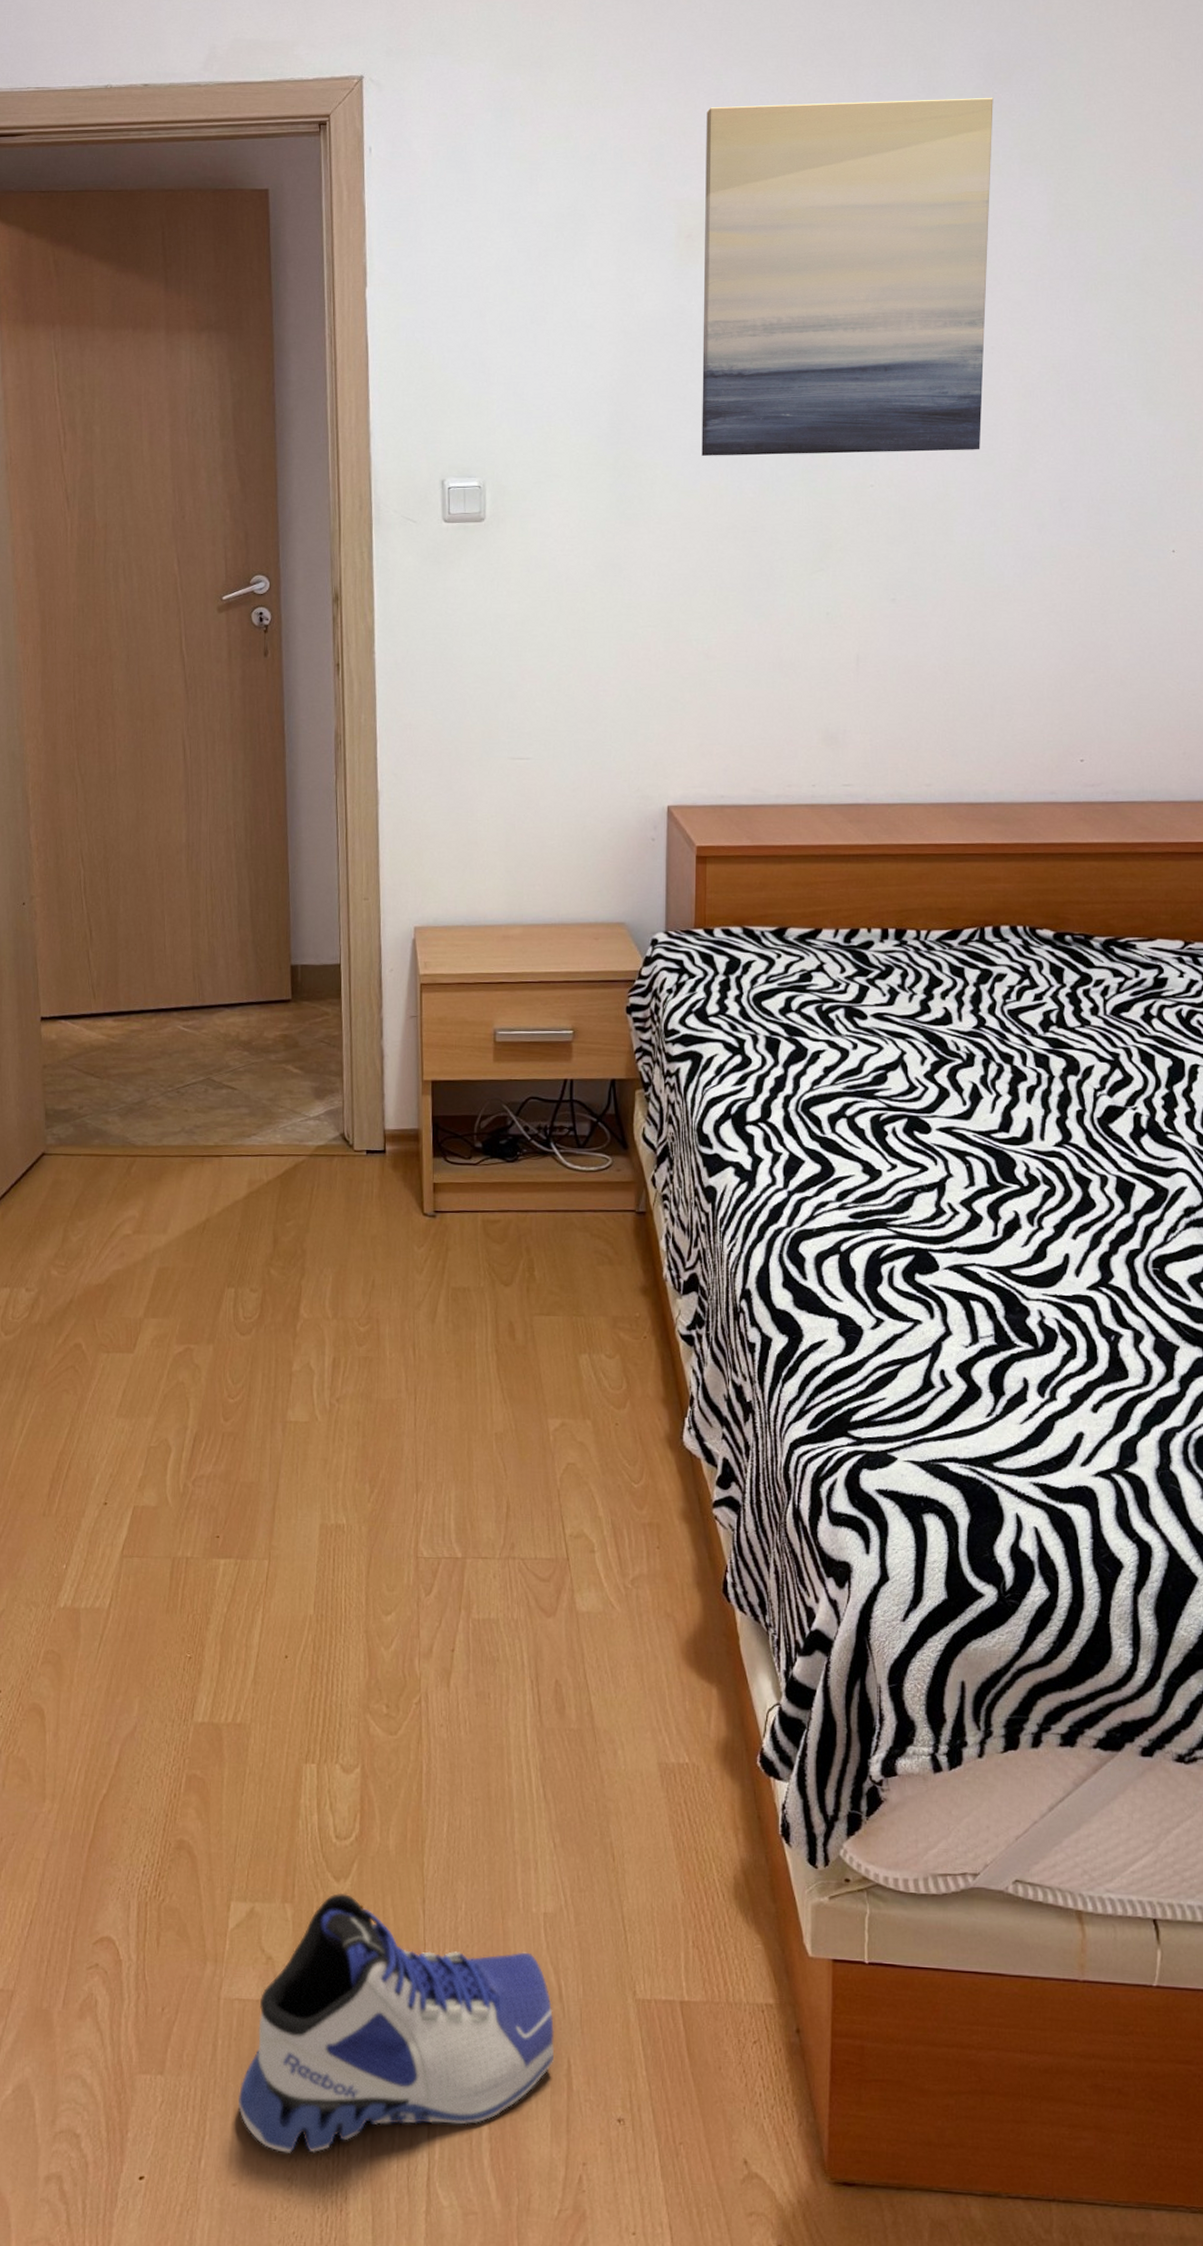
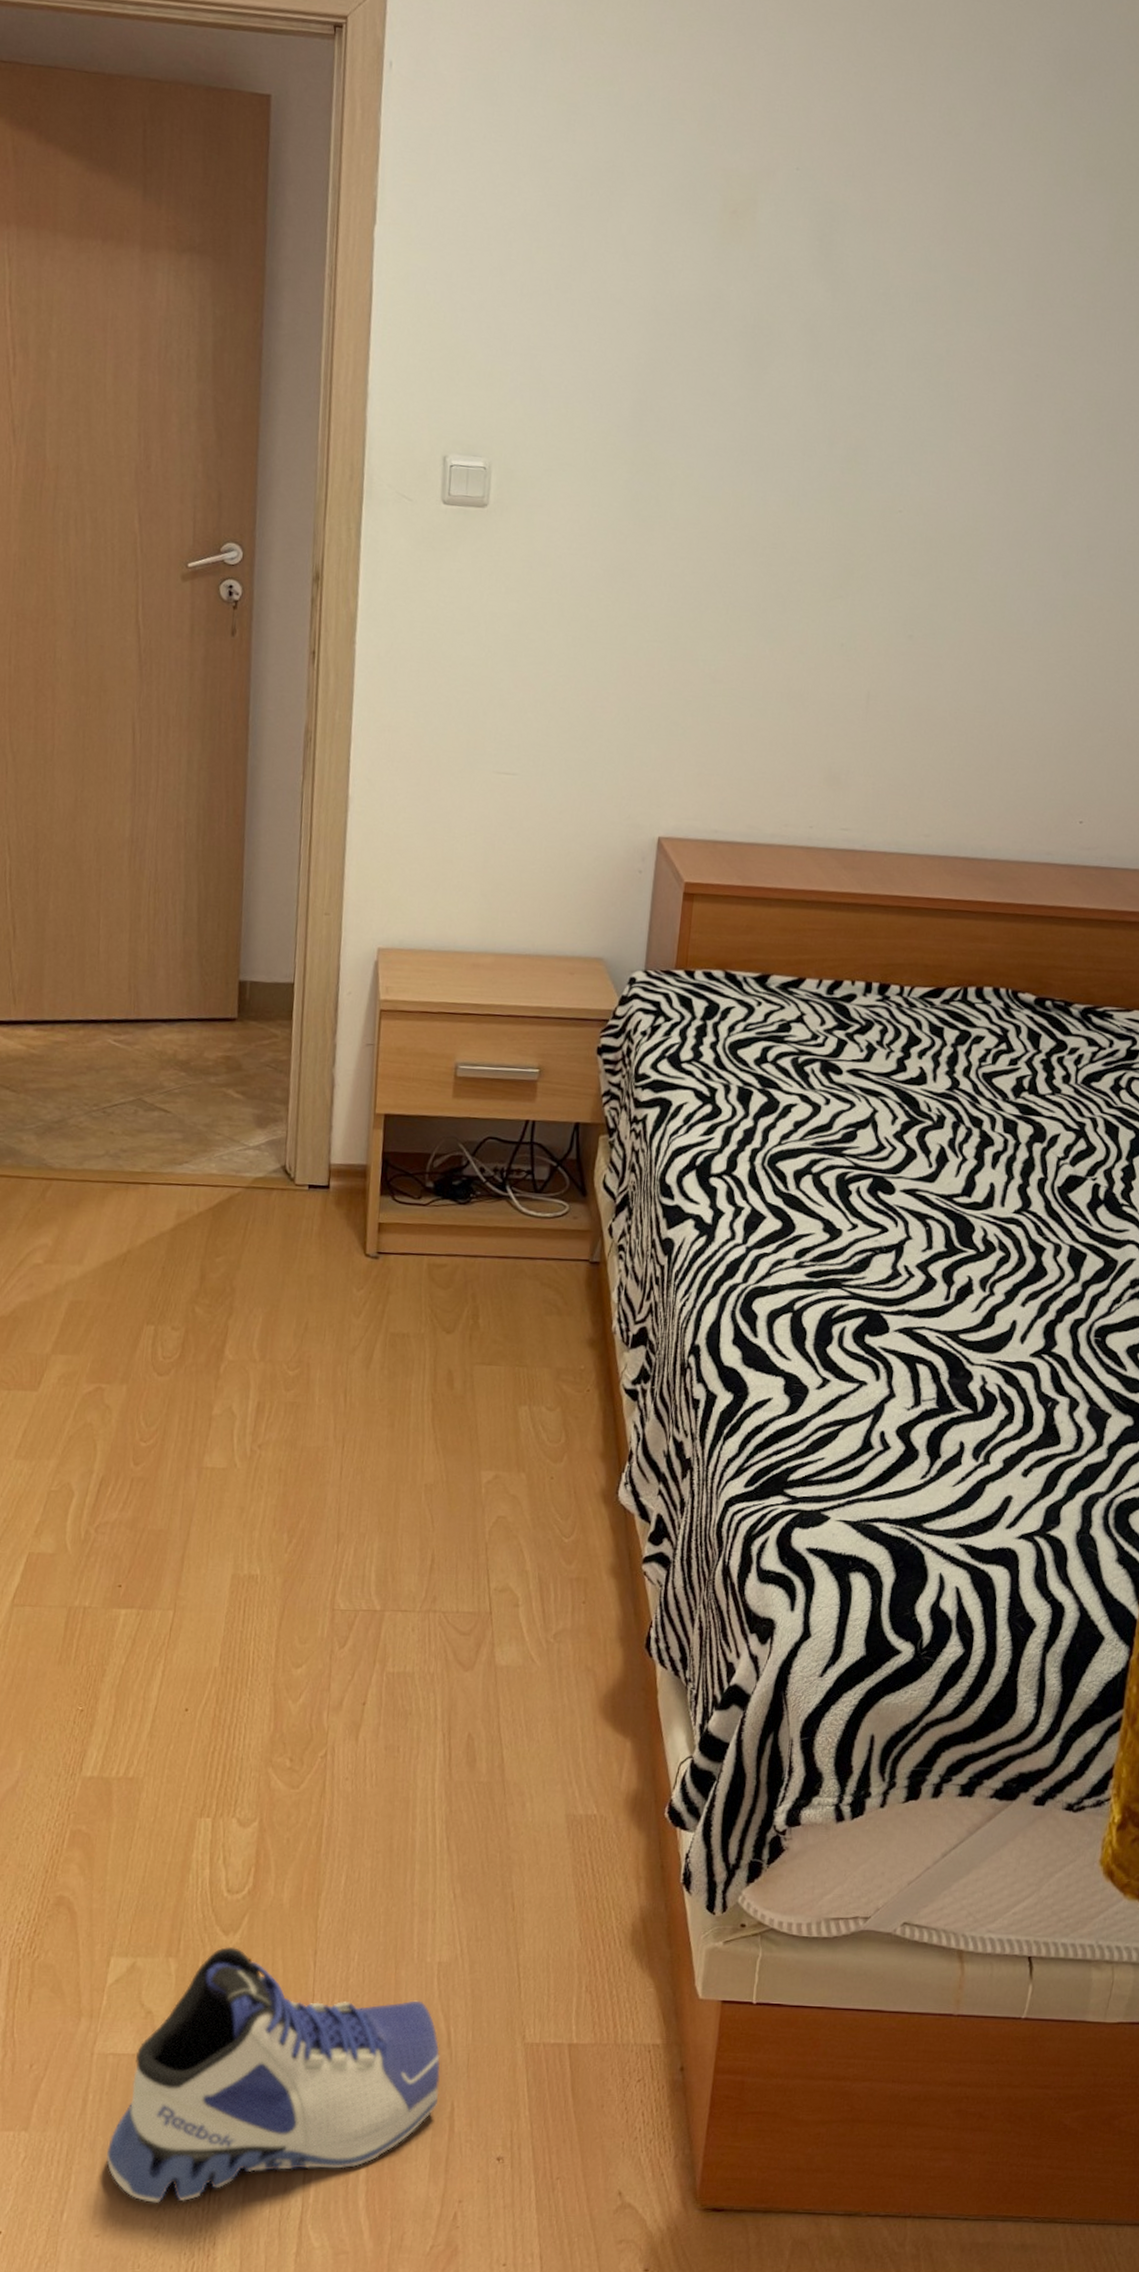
wall art: present [701,97,993,456] -> none [726,68,1066,485]

